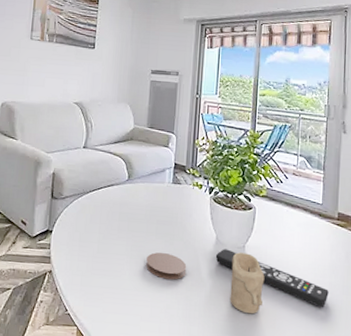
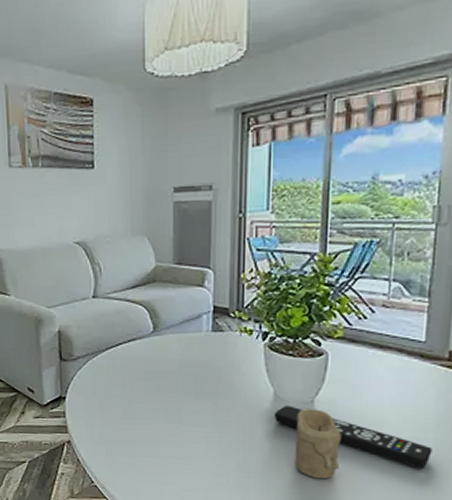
coaster: present [146,252,187,280] -> none [184,413,237,445]

